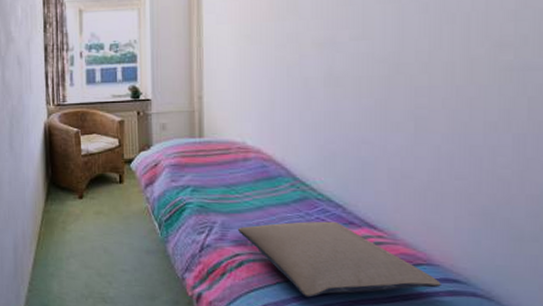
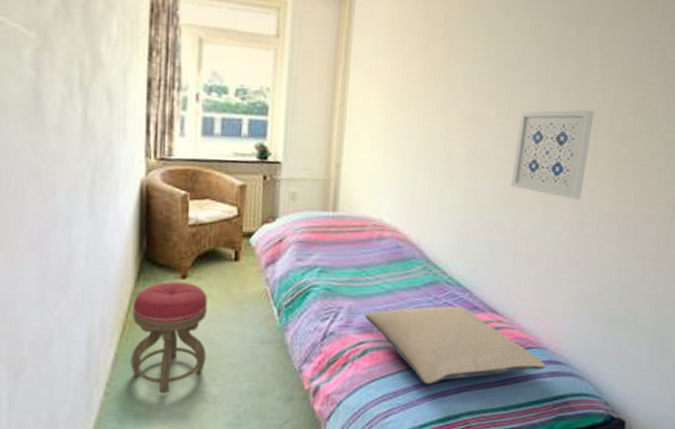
stool: none [45,201,103,292] -> present [130,282,208,393]
wall art: none [375,20,464,111] -> present [511,109,595,199]

